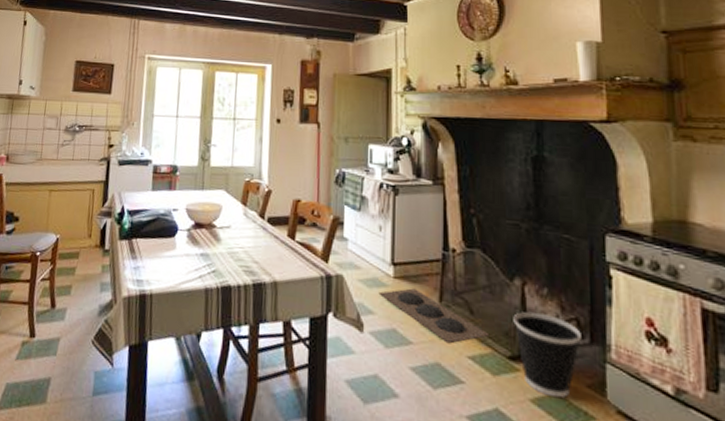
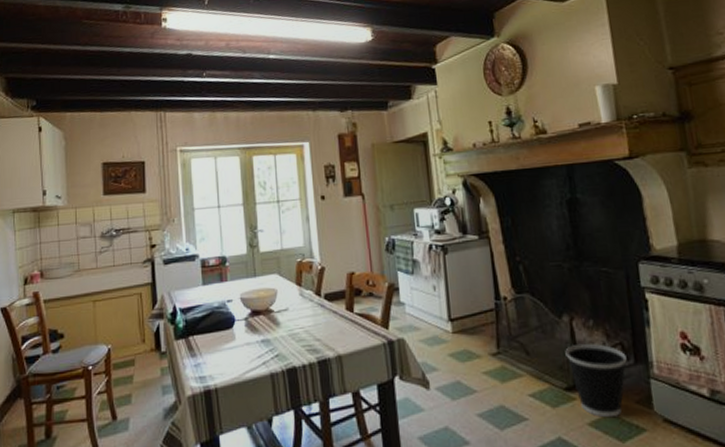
doormat: present [378,288,490,344] -> none [440,340,546,386]

